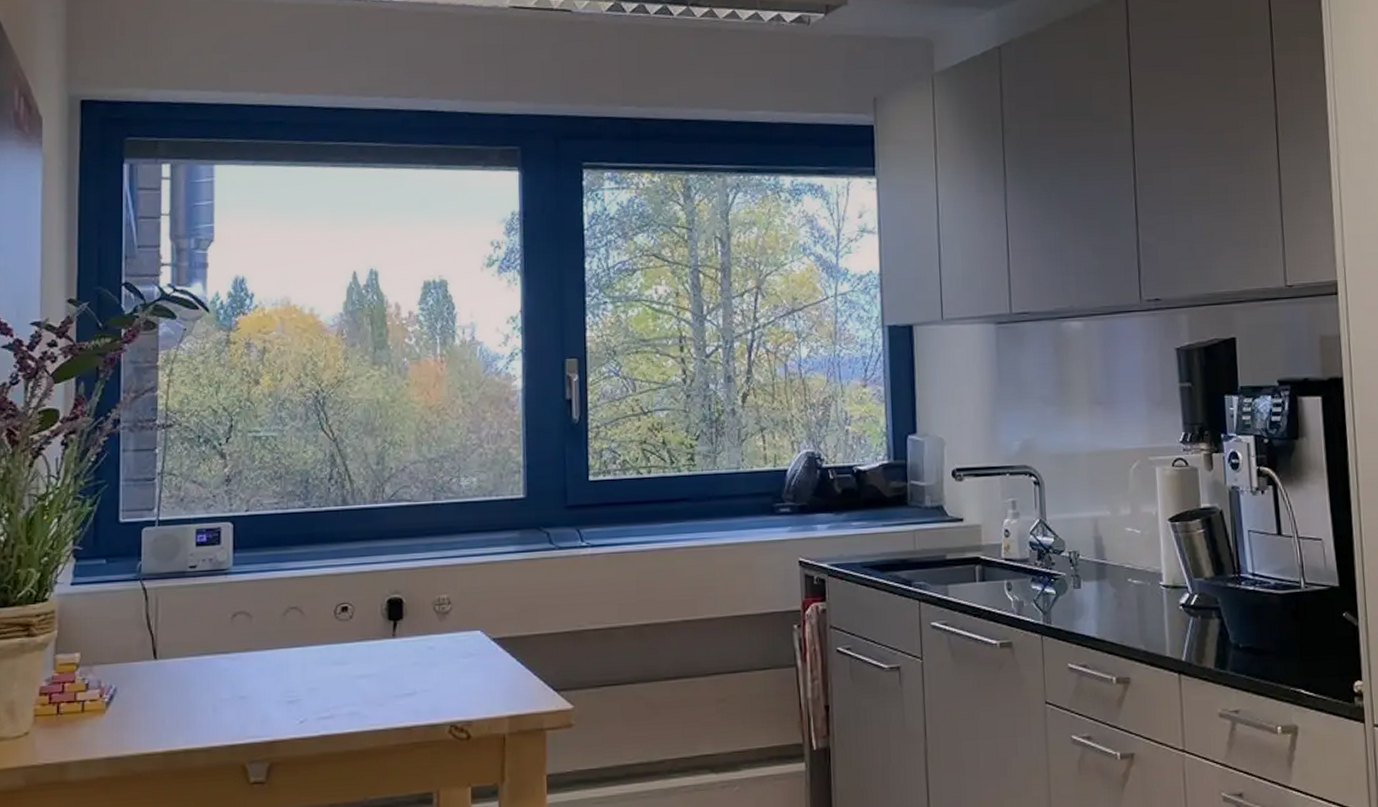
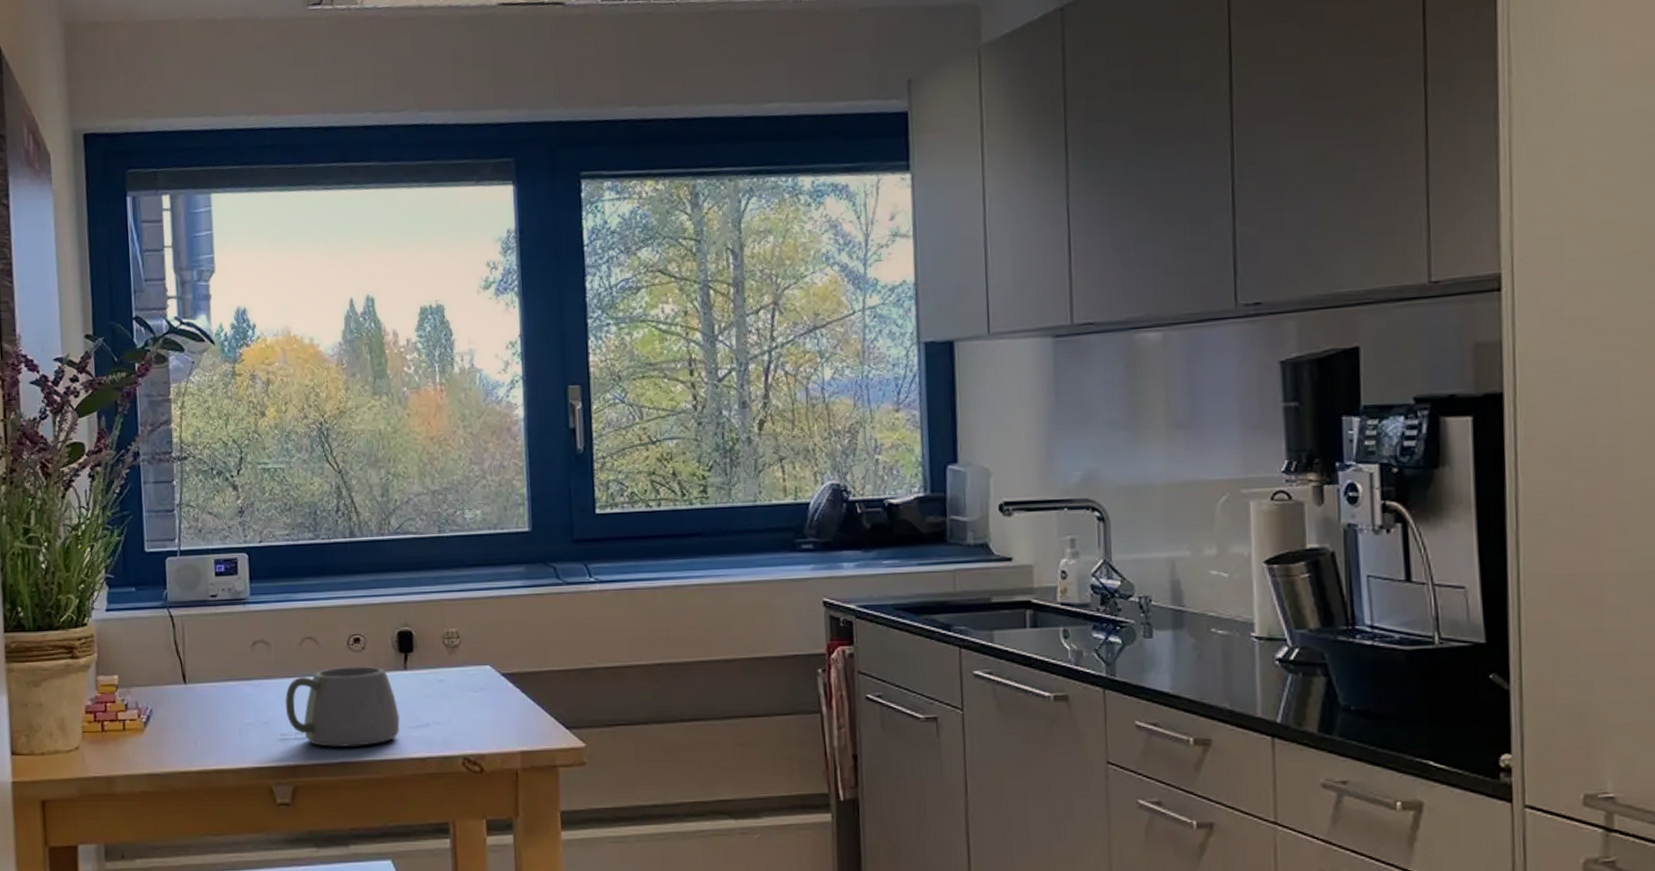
mug: none [257,634,386,720] -> present [280,665,400,747]

